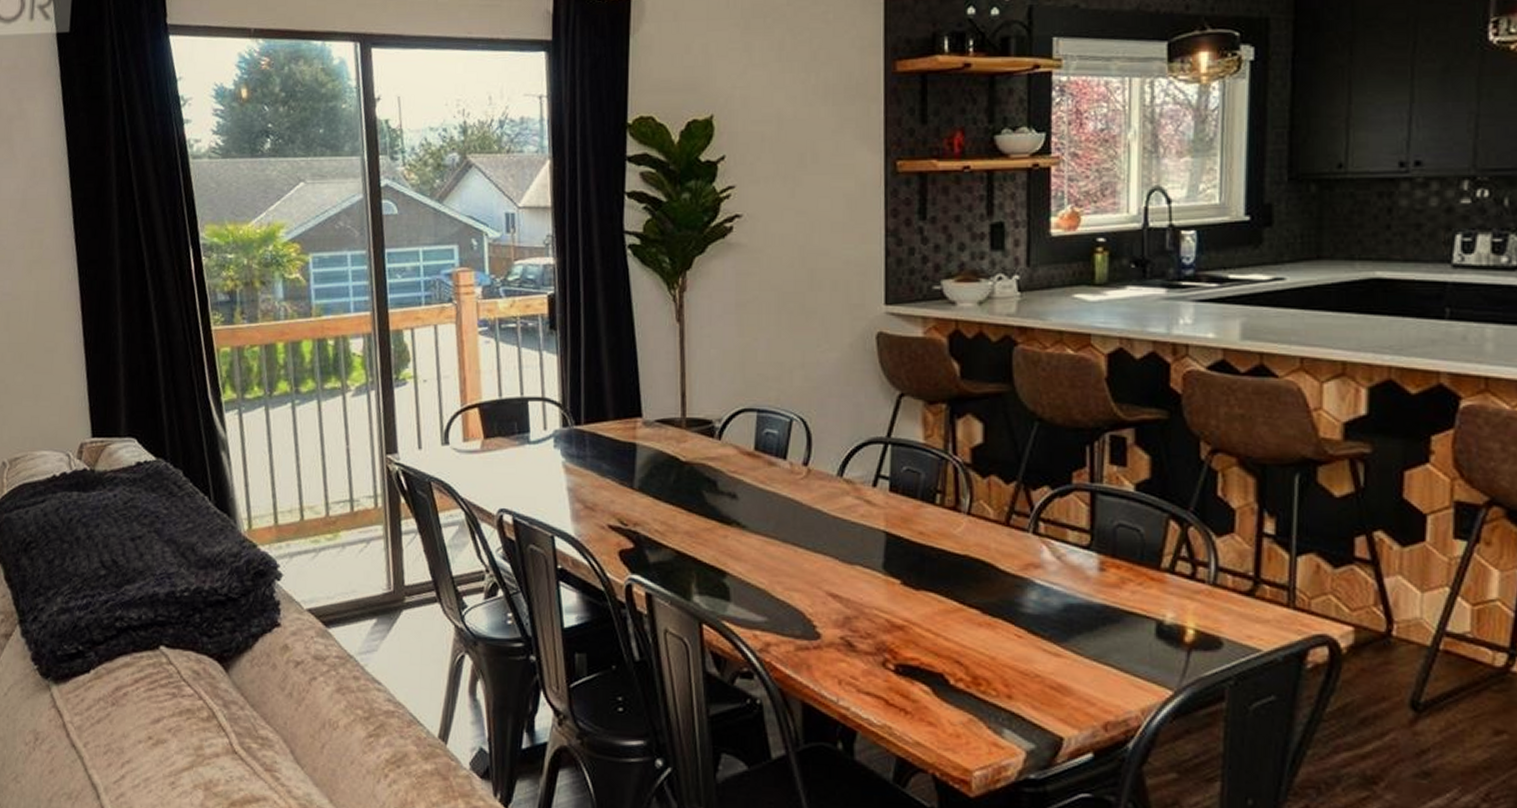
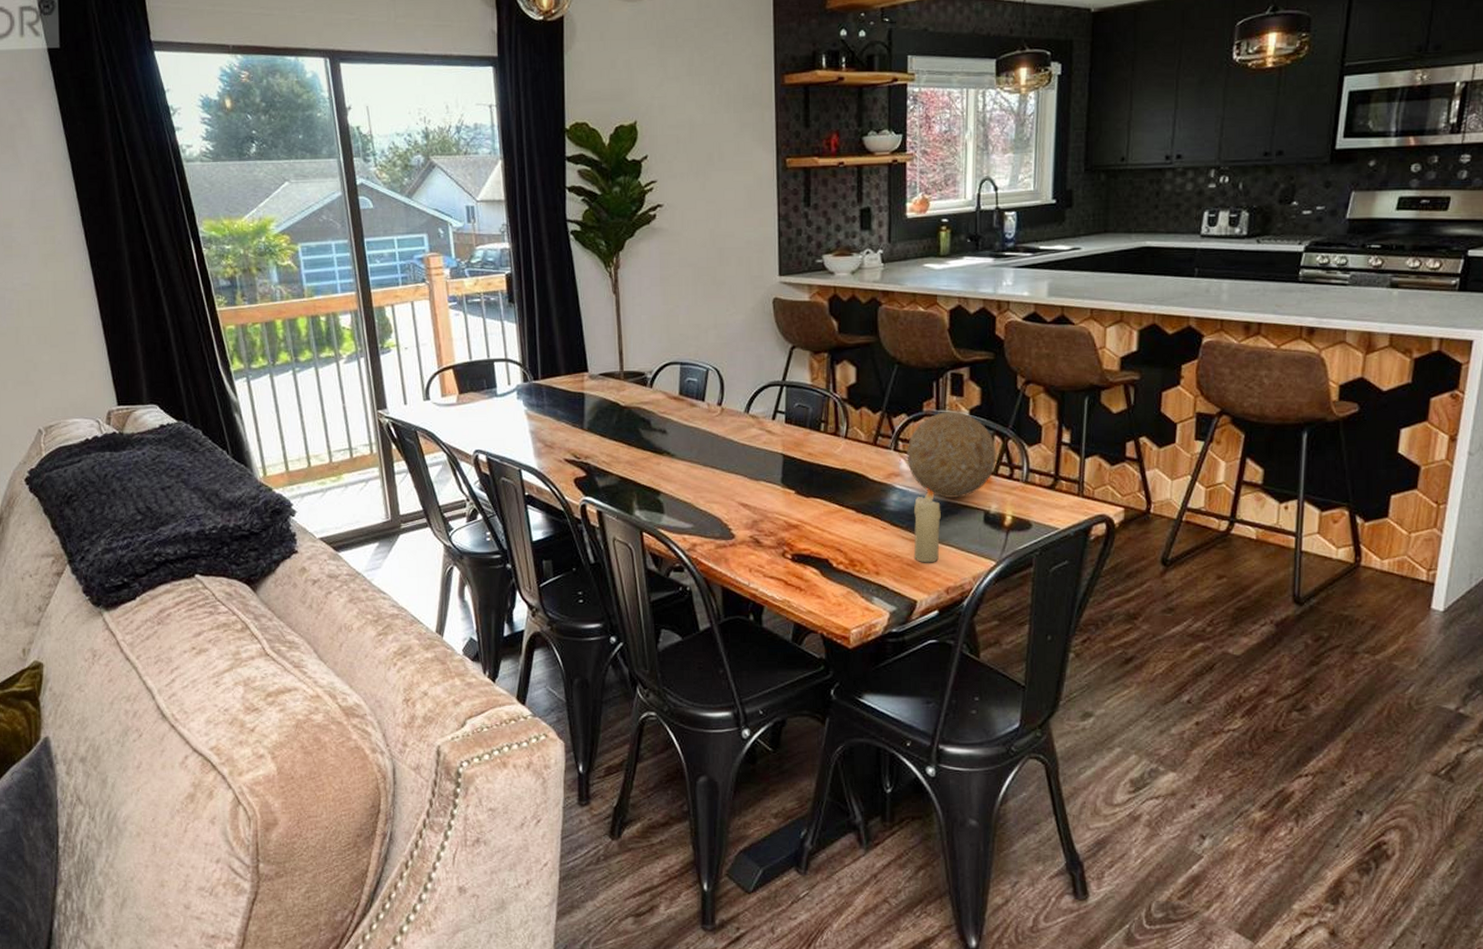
decorative ball: none [1050,486,1173,602] -> present [907,412,996,499]
candle: none [1059,583,1097,688] -> present [913,486,941,563]

